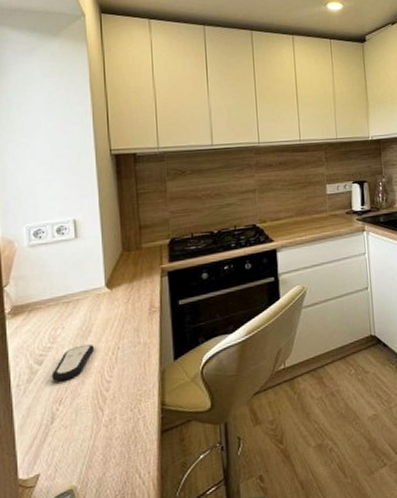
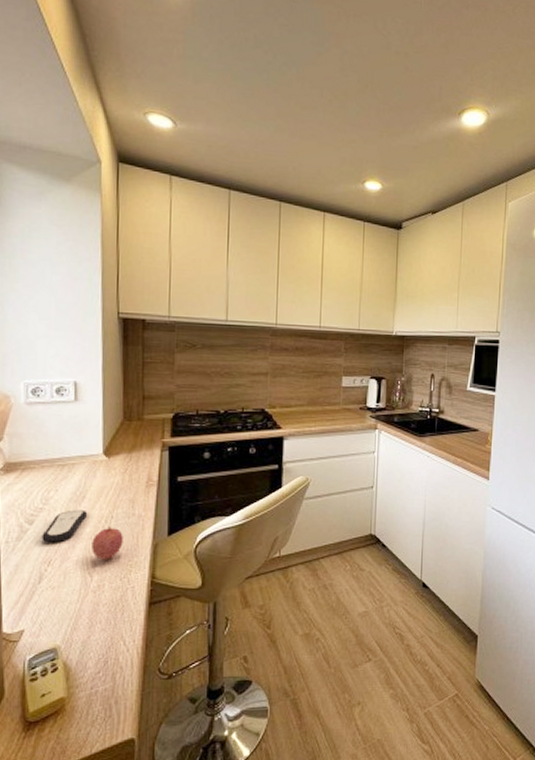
fruit: none [101,358,131,393] -> present [92,527,123,560]

